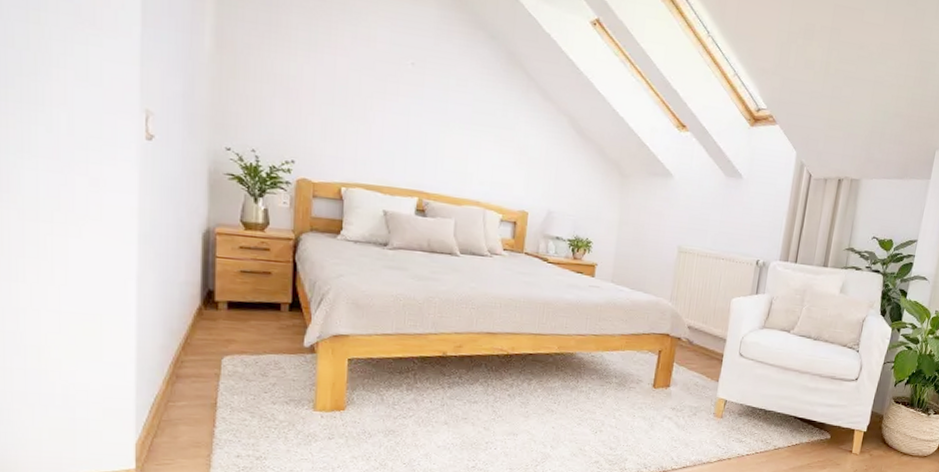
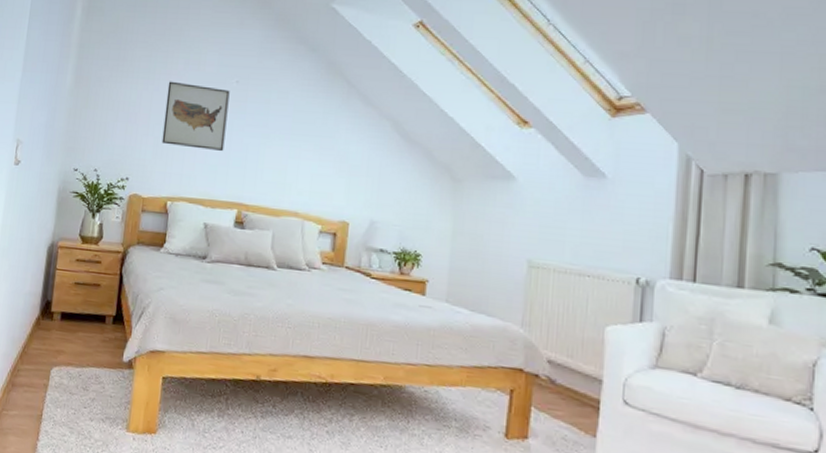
wall art: none [330,56,405,137] -> present [161,81,230,151]

